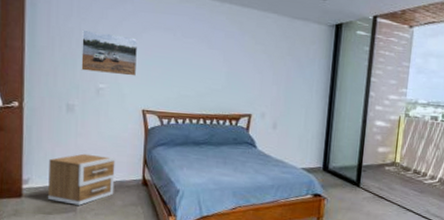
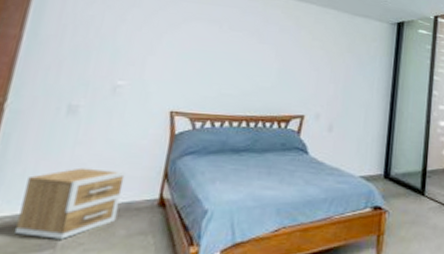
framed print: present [81,29,137,76] -> none [96,18,175,72]

